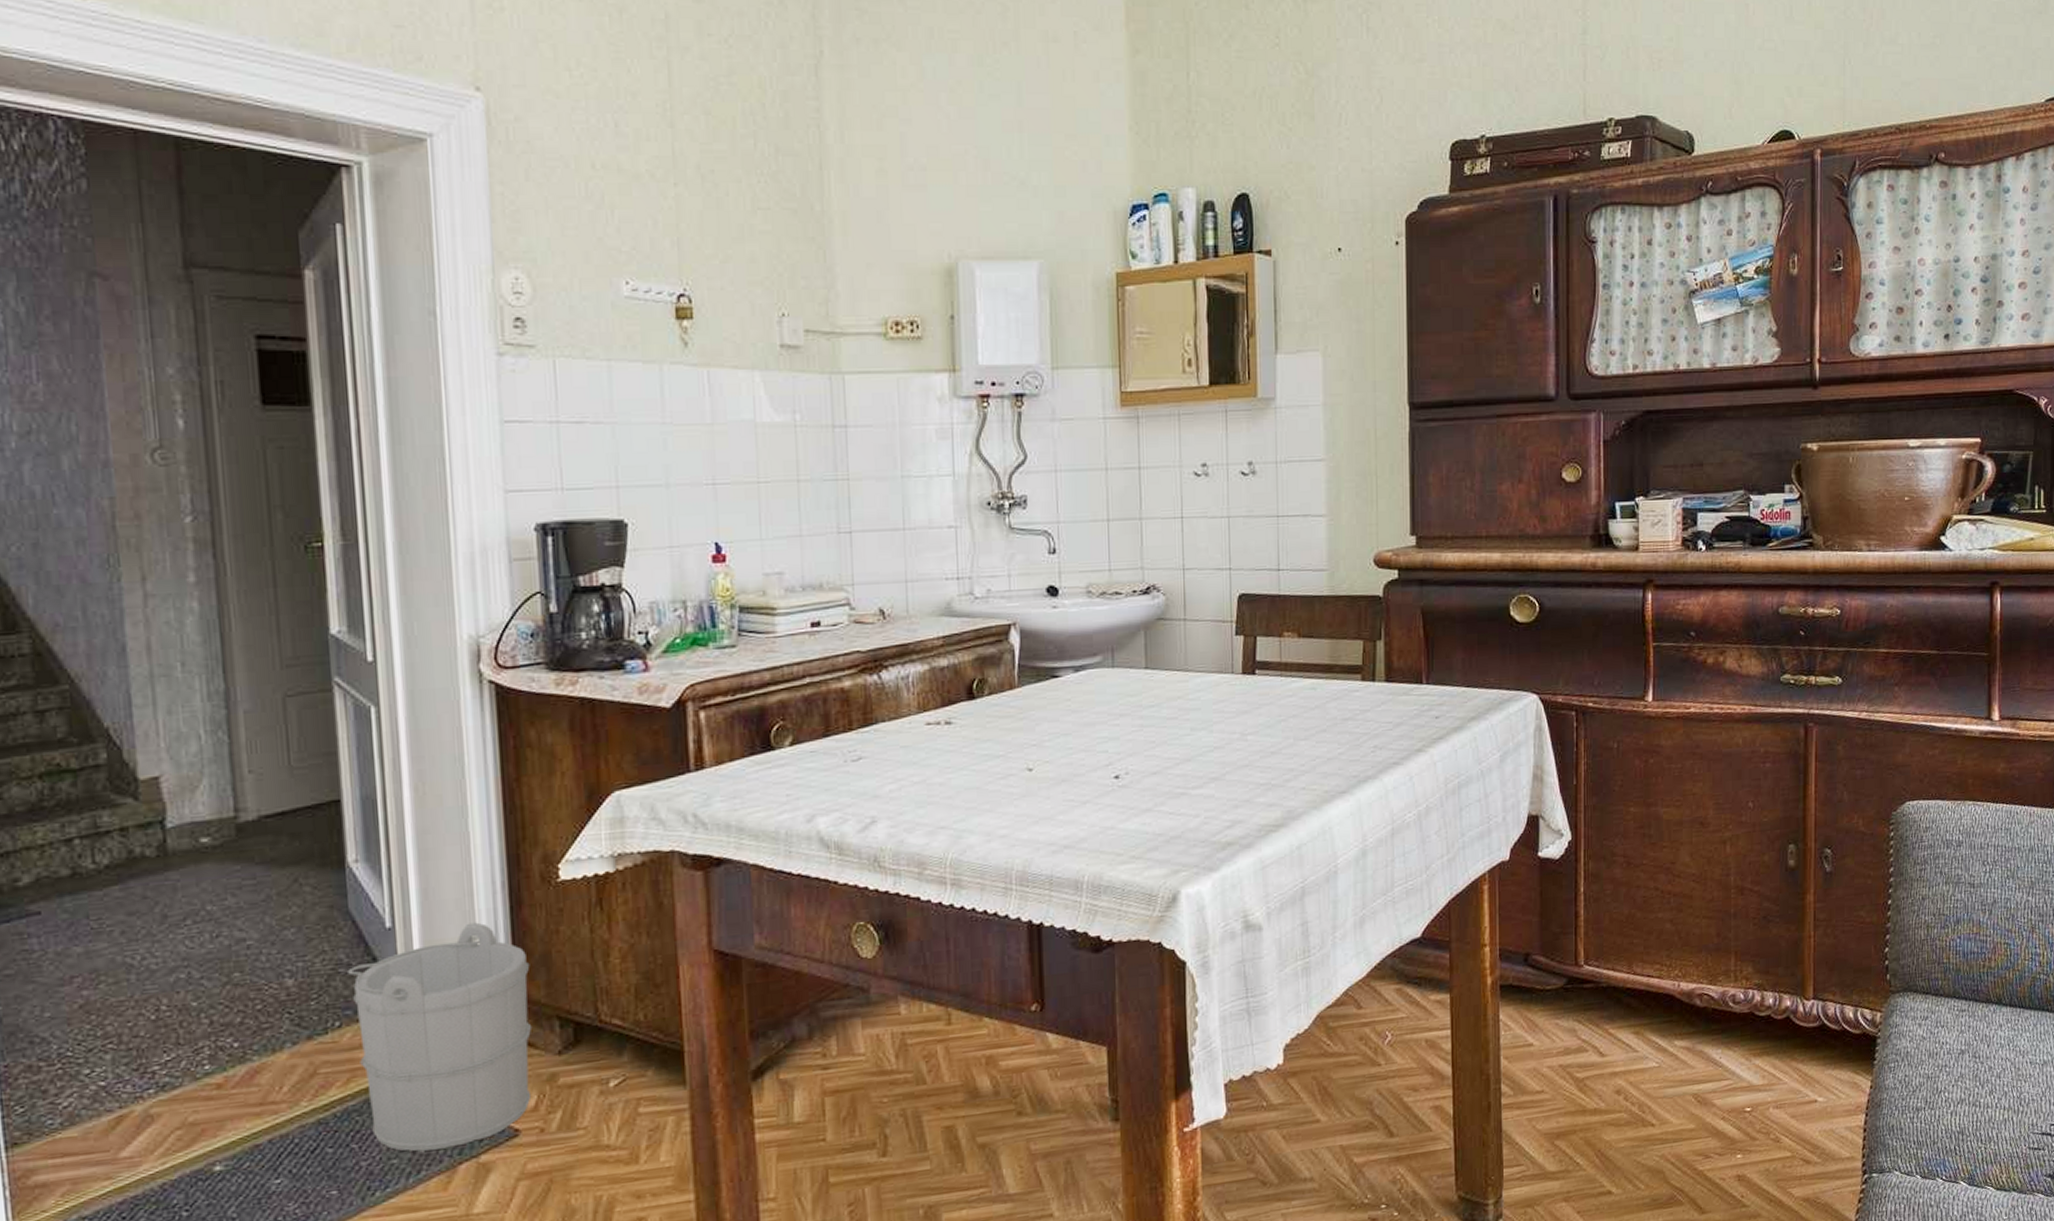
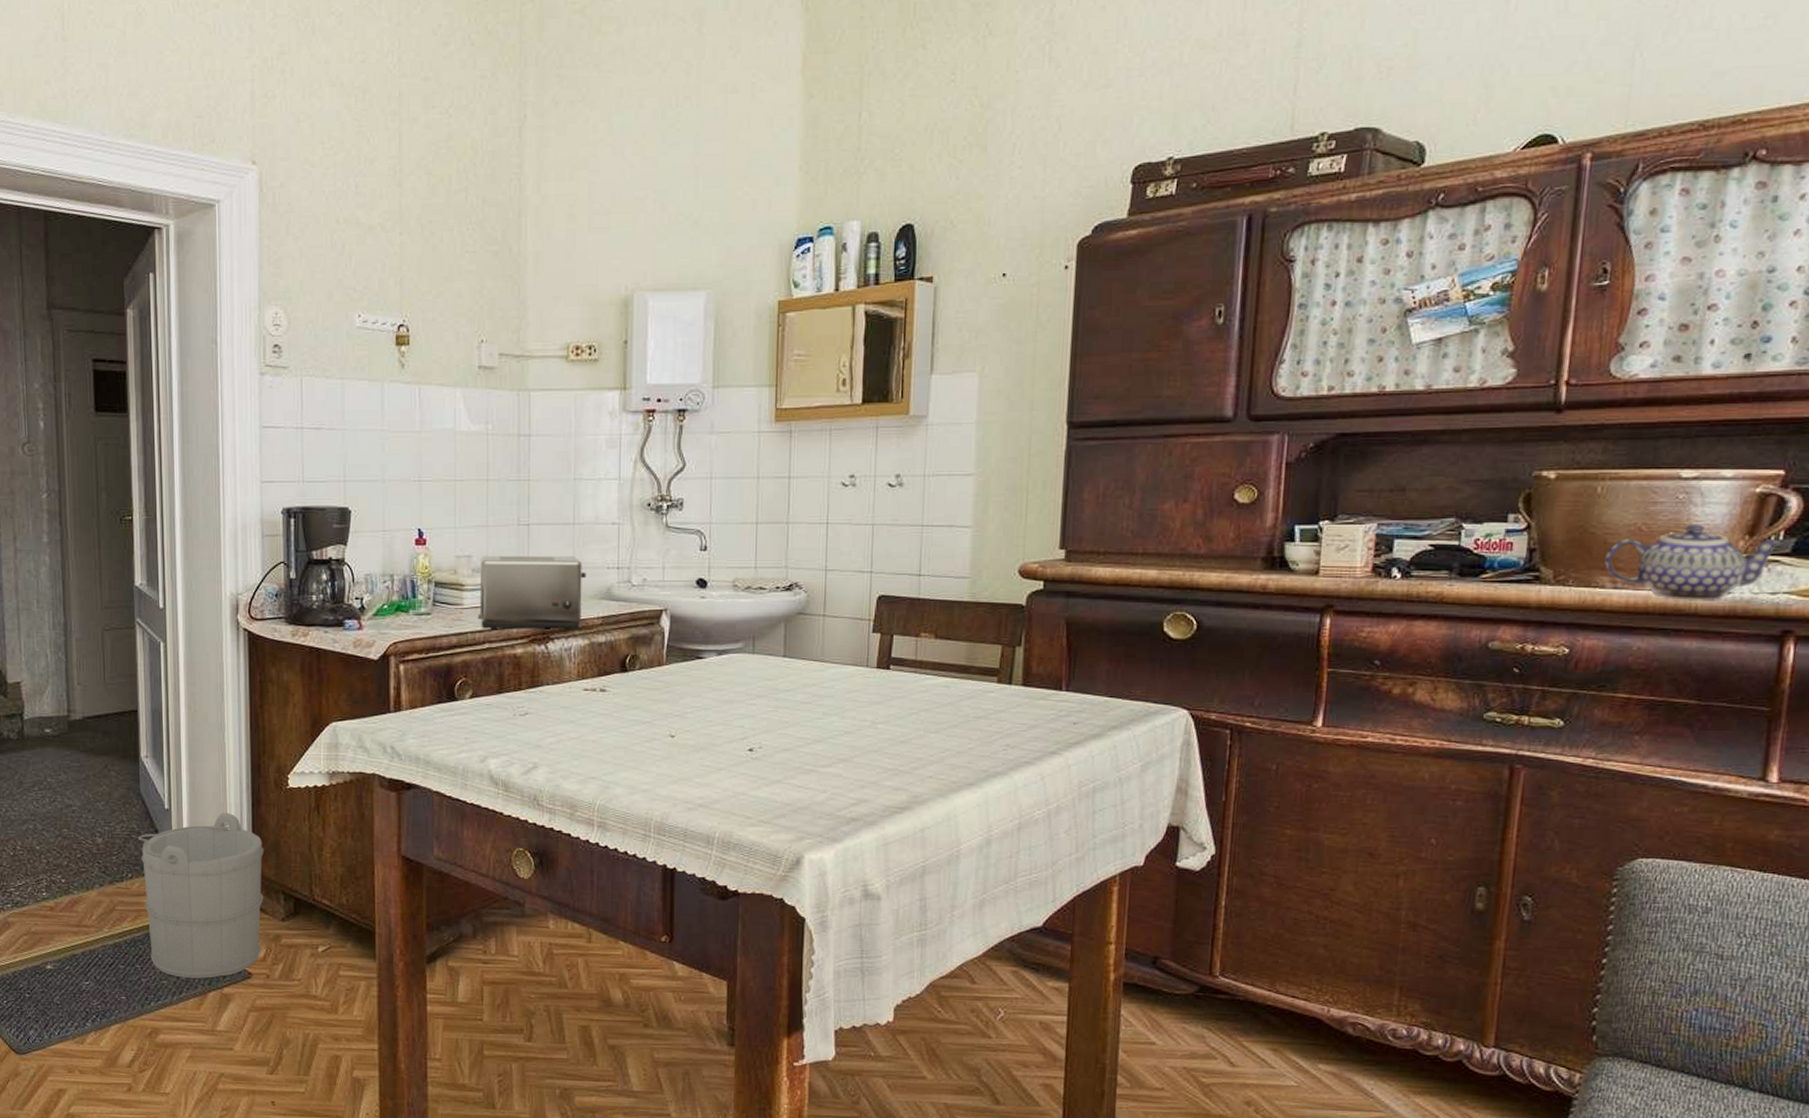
toaster: none [794,567,922,660] -> present [478,555,586,631]
teapot: none [1860,488,1986,560] -> present [1604,523,1785,601]

